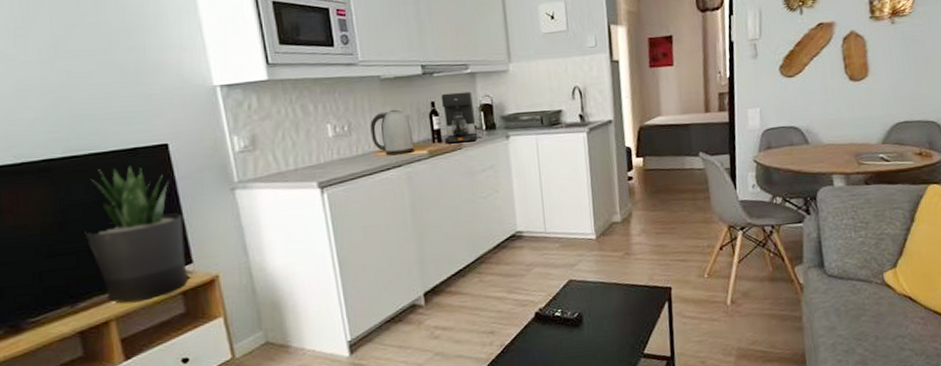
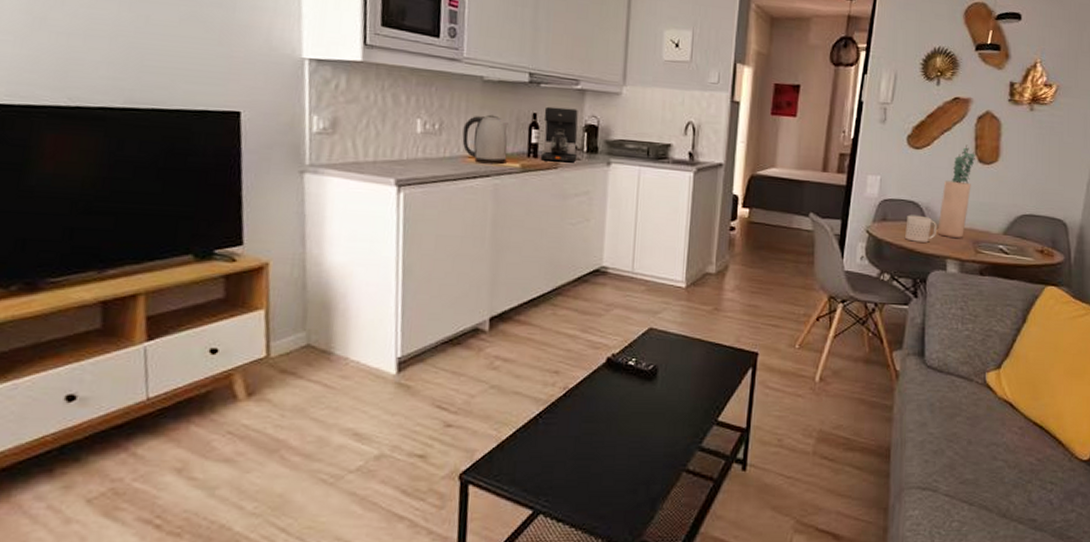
planter: present [85,165,188,304] -> none [130,127,241,279]
mug: none [789,138,820,164] -> present [904,215,938,243]
vase: none [819,66,847,155] -> present [938,144,976,239]

